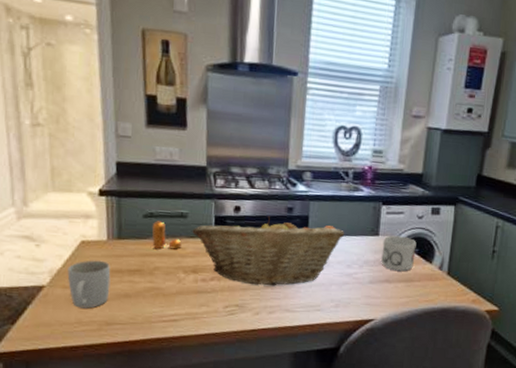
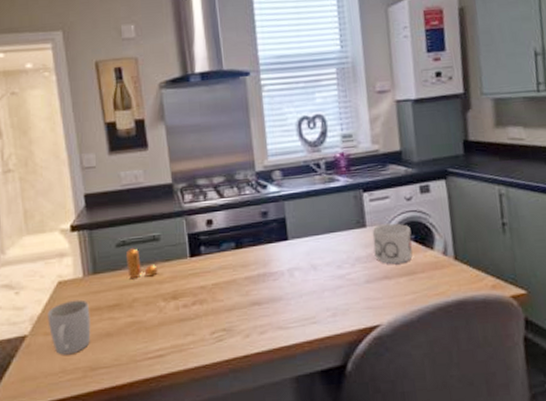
fruit basket: present [192,216,345,286] -> none [166,224,329,304]

